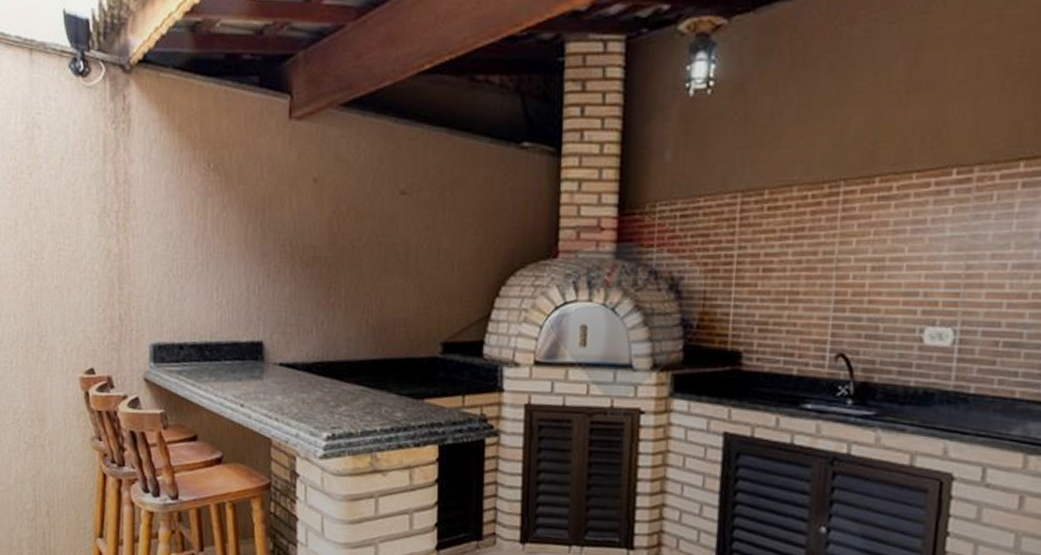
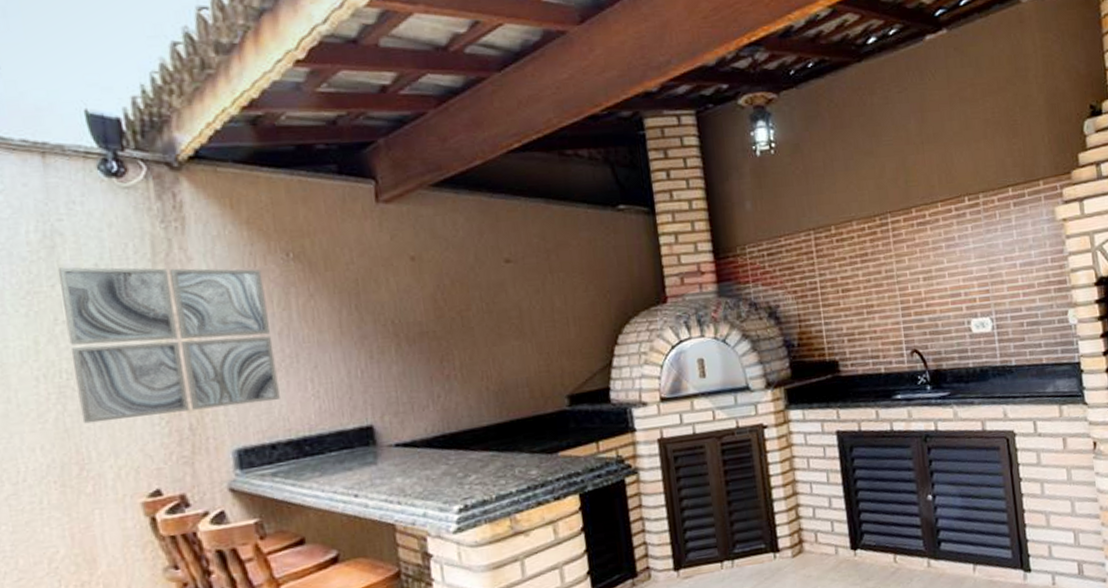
wall art: none [34,158,190,304] -> present [57,267,280,424]

